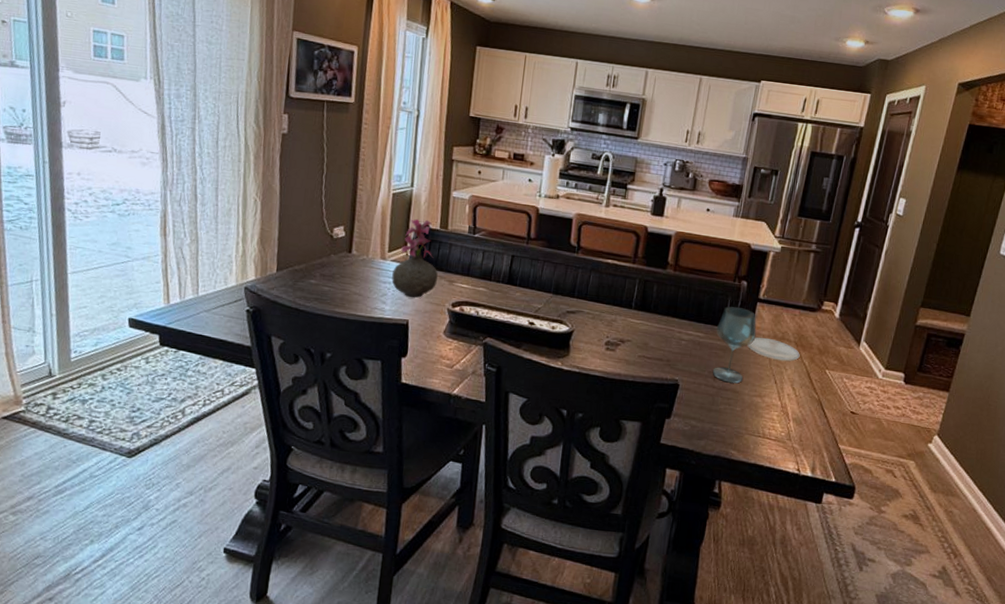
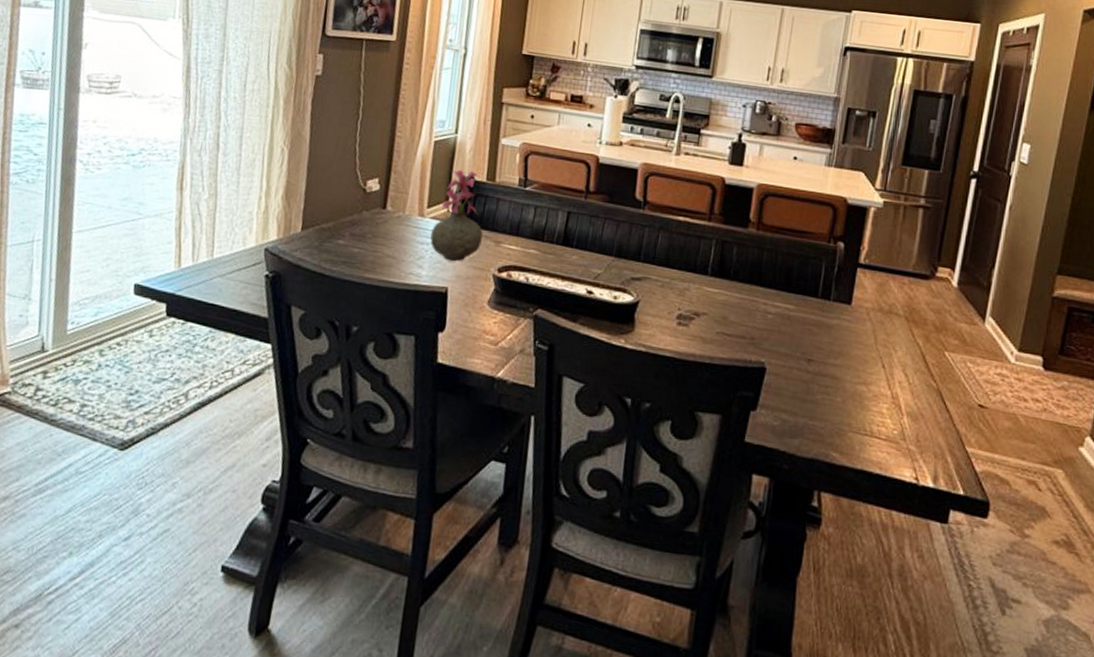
wine glass: present [712,306,757,384] -> none [805,273,858,368]
plate: present [747,337,800,362] -> none [847,310,912,341]

